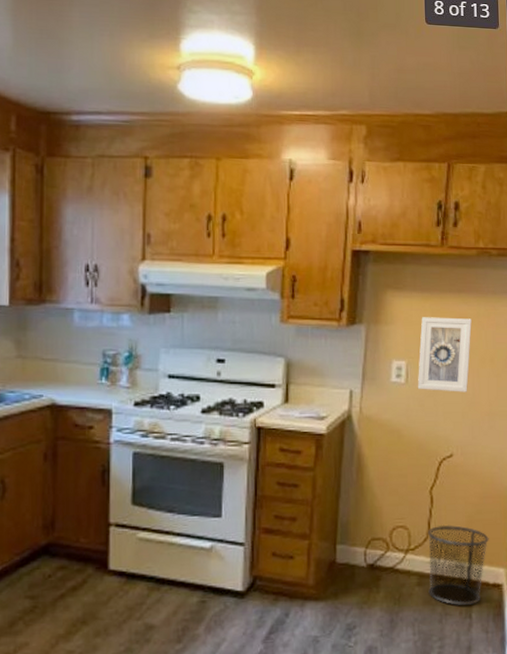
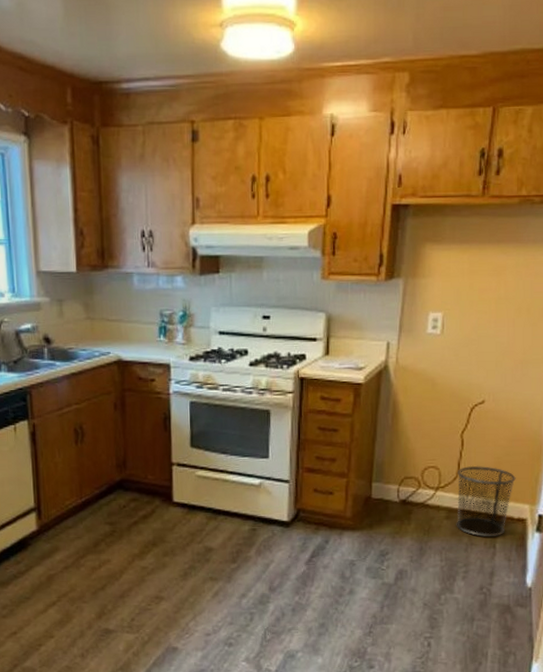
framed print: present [417,317,472,392] -> none [452,268,510,342]

